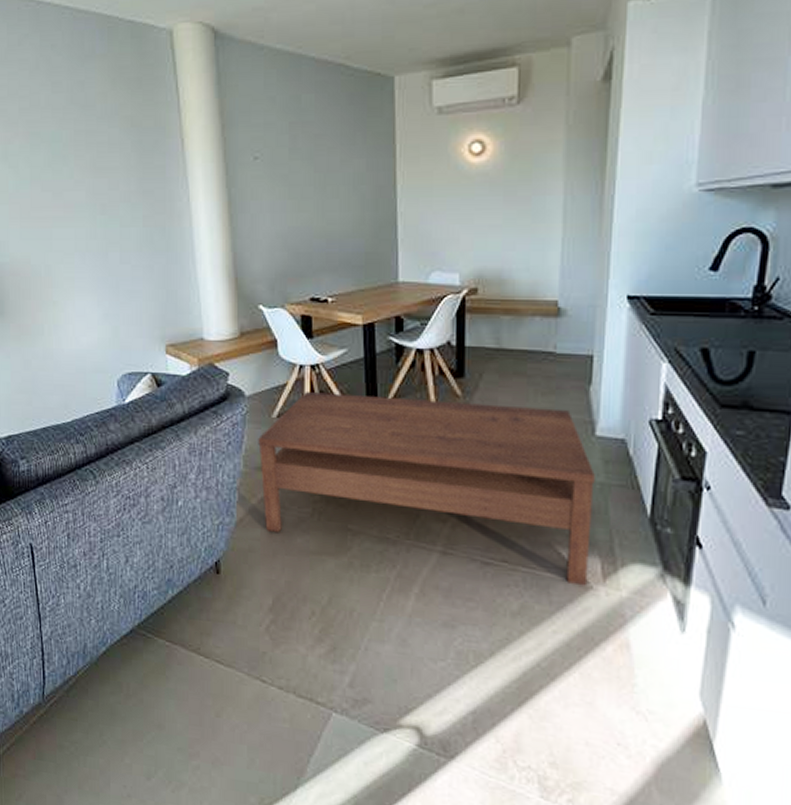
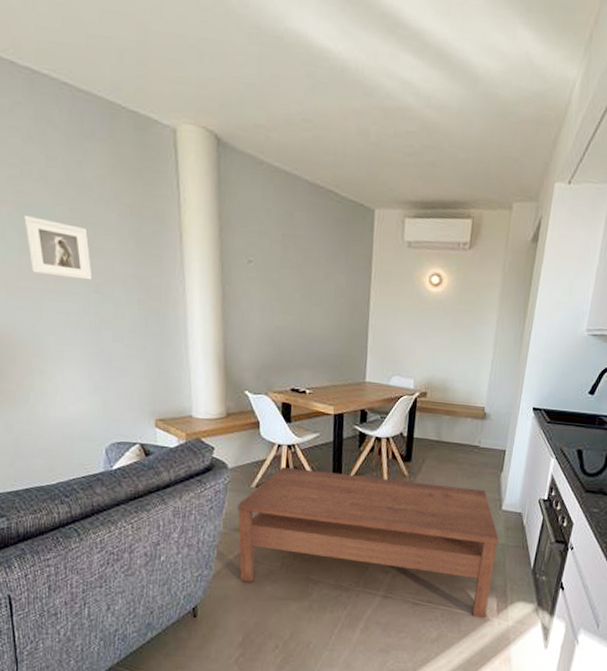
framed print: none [34,145,98,203] -> present [24,216,93,280]

